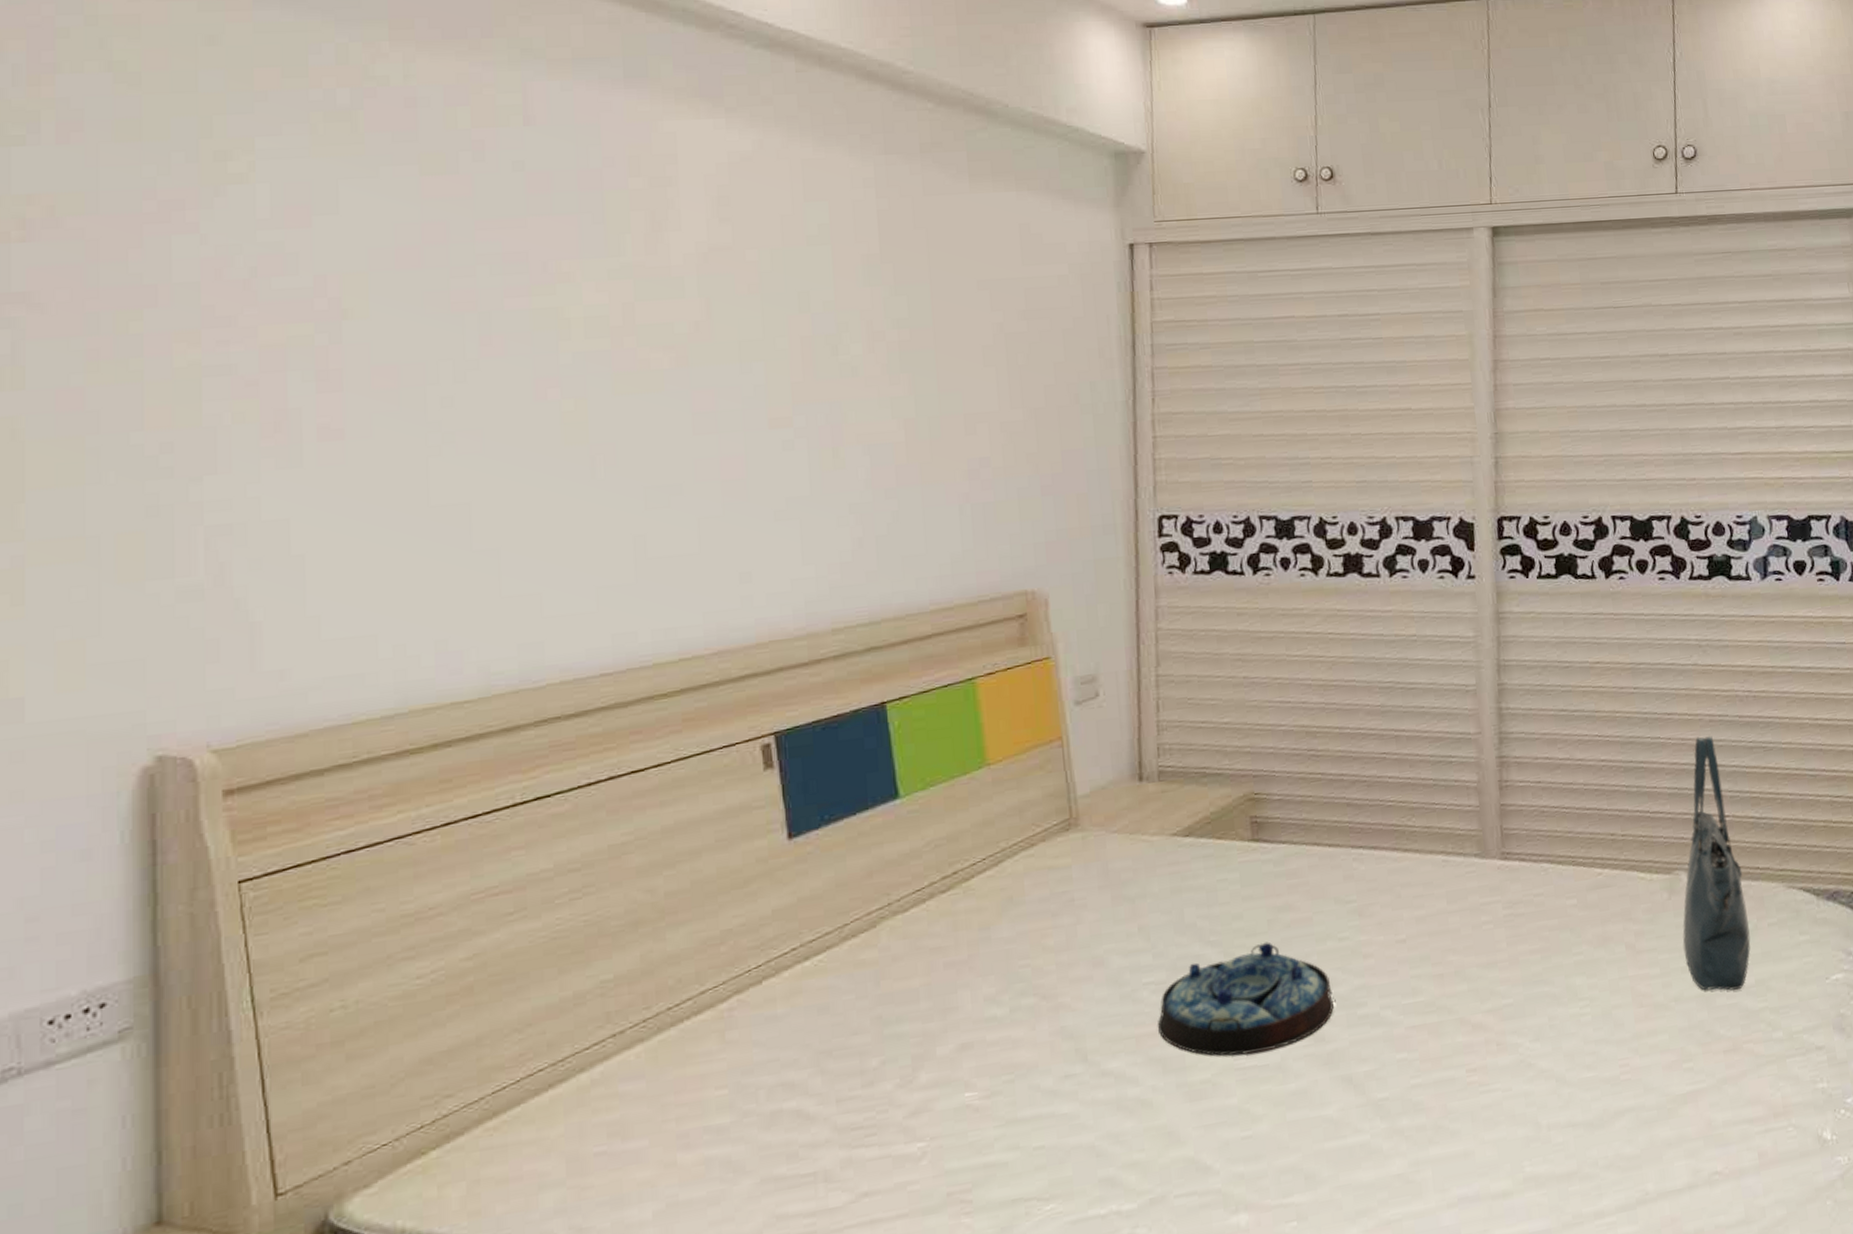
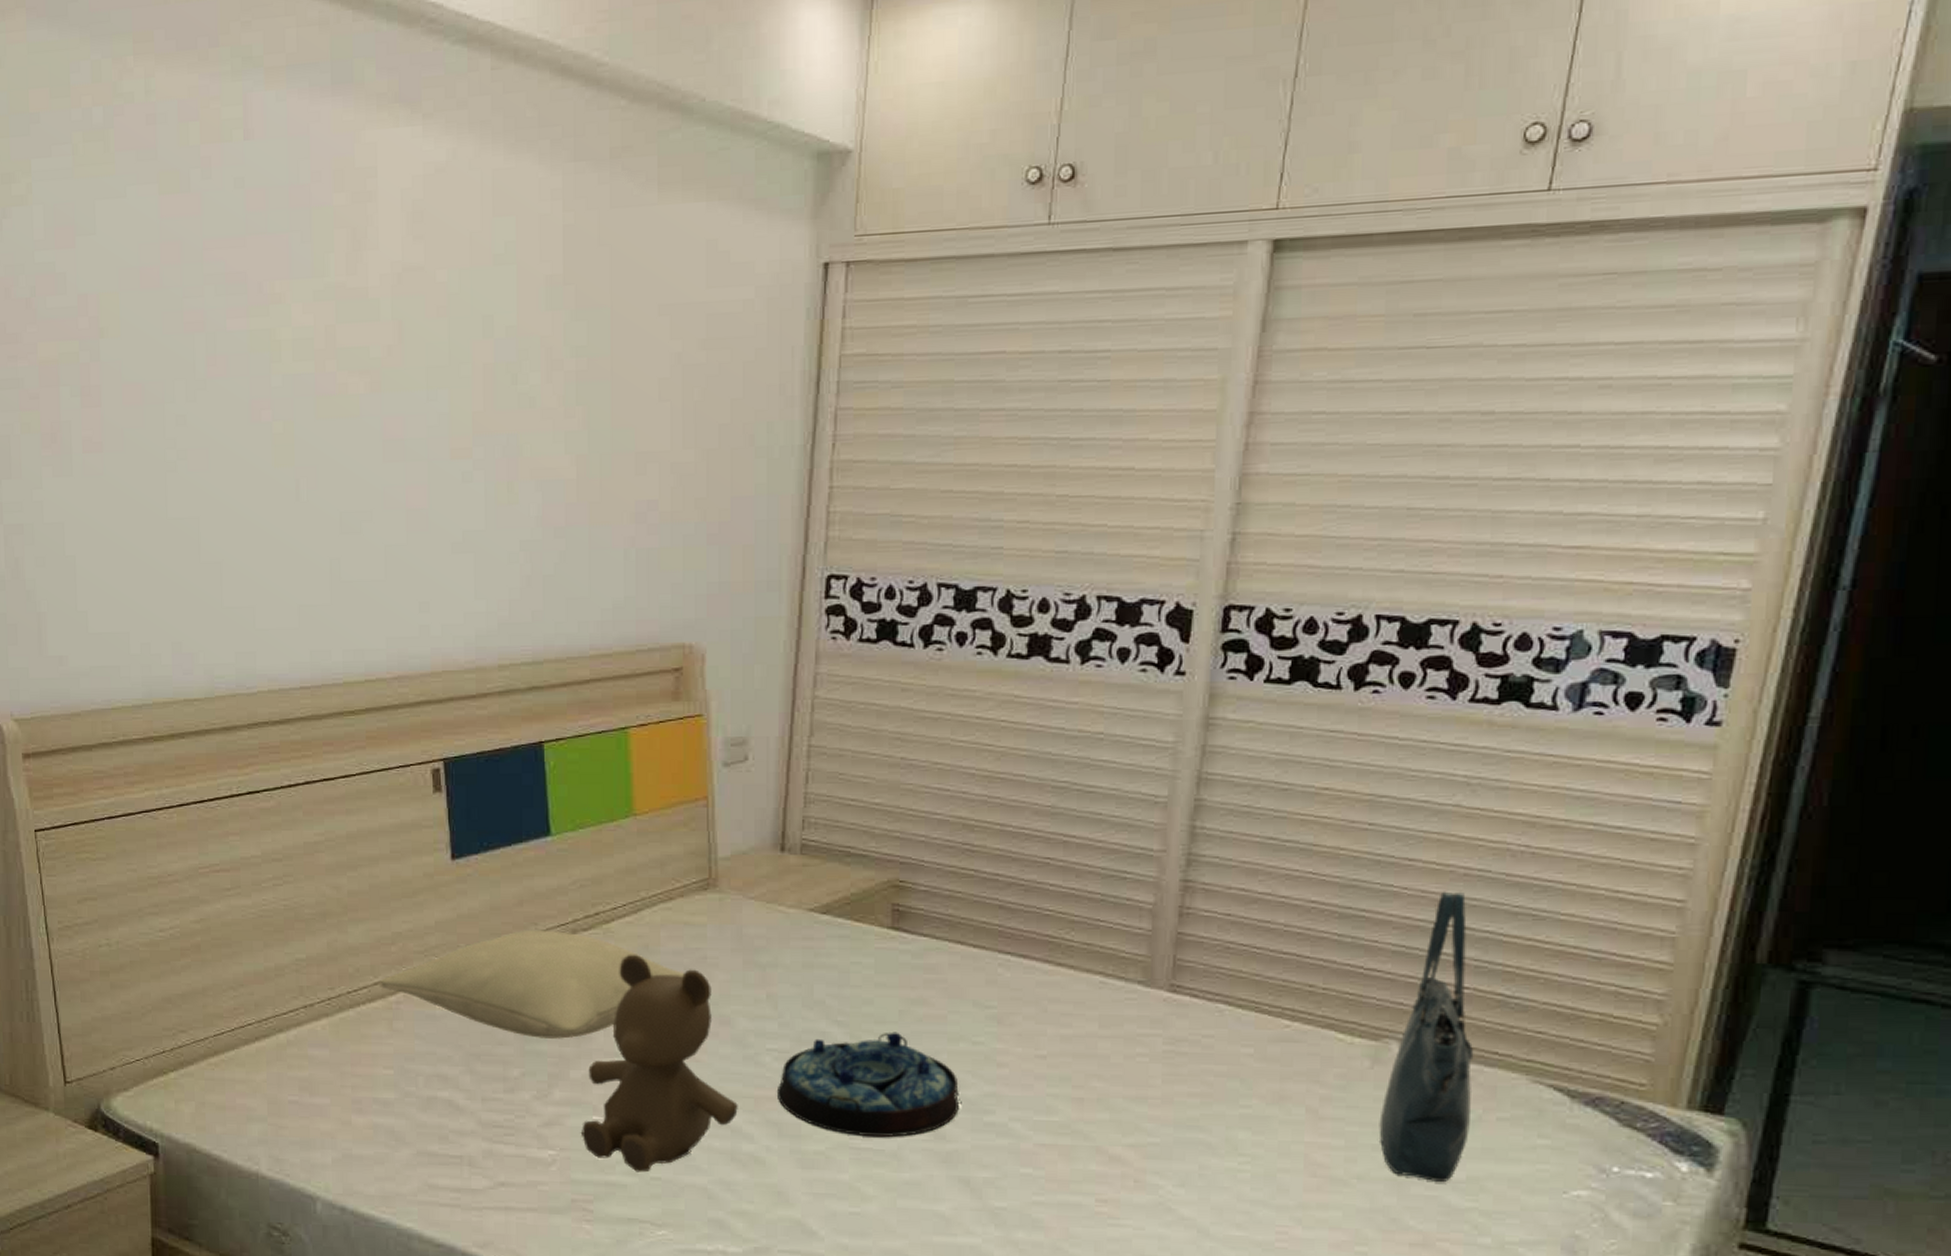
pillow: none [706,897,1053,1020] -> present [379,929,685,1040]
teddy bear: none [953,909,1120,1146] -> present [582,955,738,1173]

